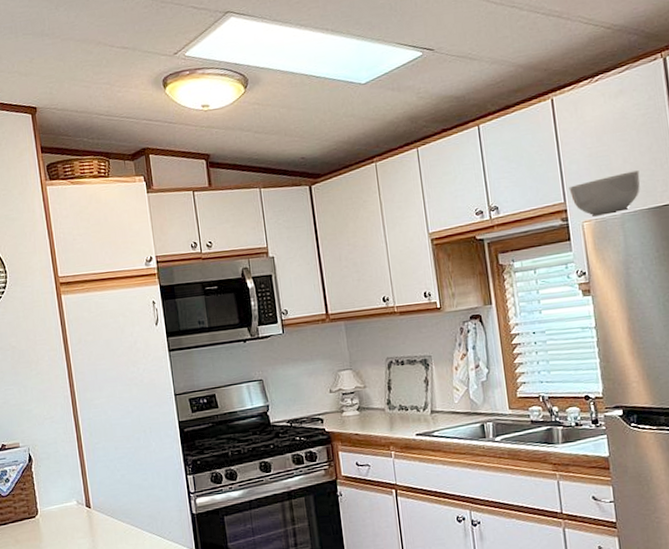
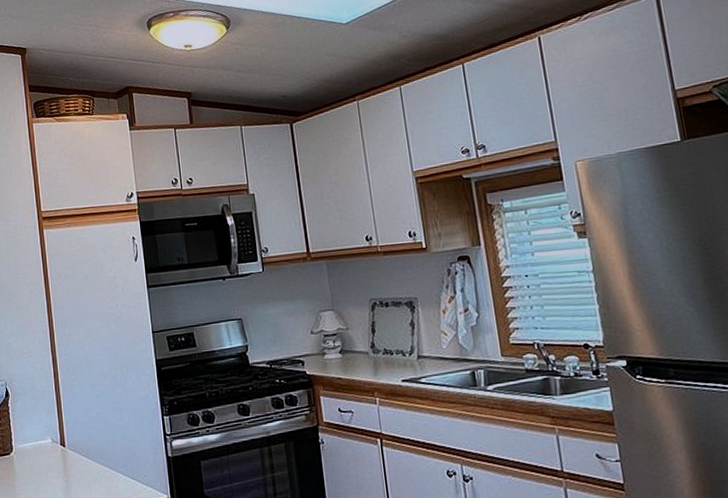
bowl: present [569,170,641,217] -> none [559,109,636,156]

